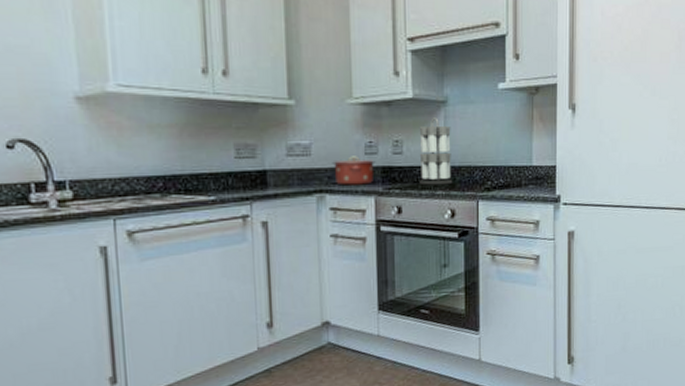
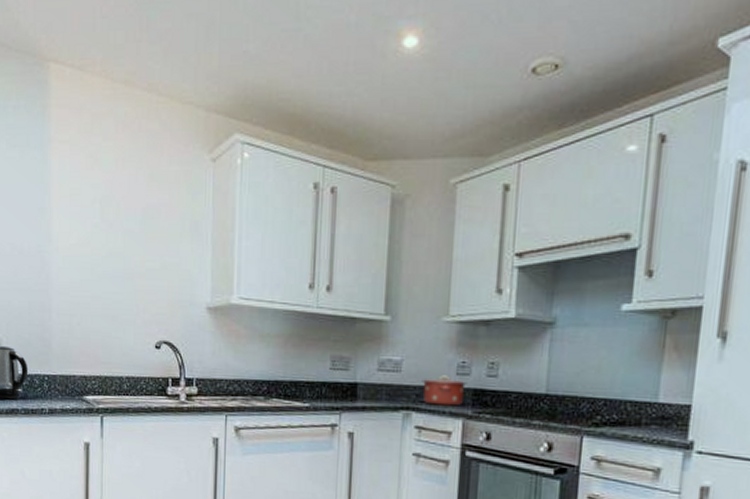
spice rack: present [419,118,453,185] -> none [514,340,557,415]

